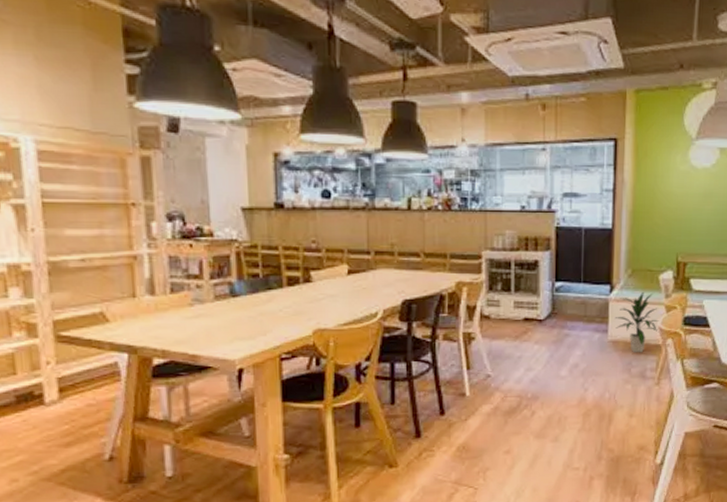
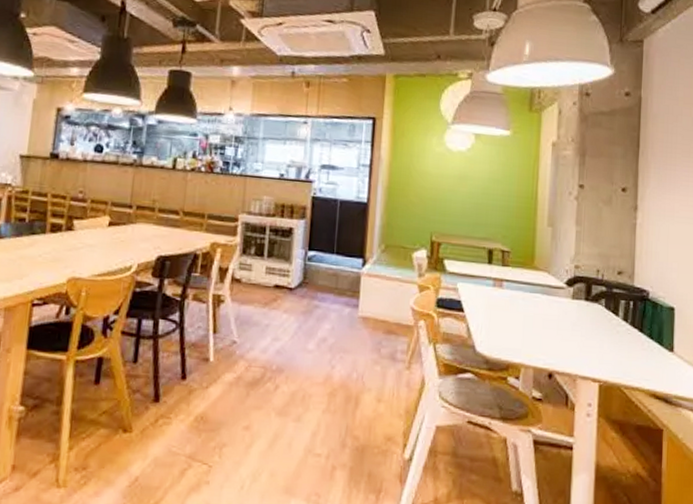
indoor plant: present [614,292,660,353] -> none [366,269,412,333]

